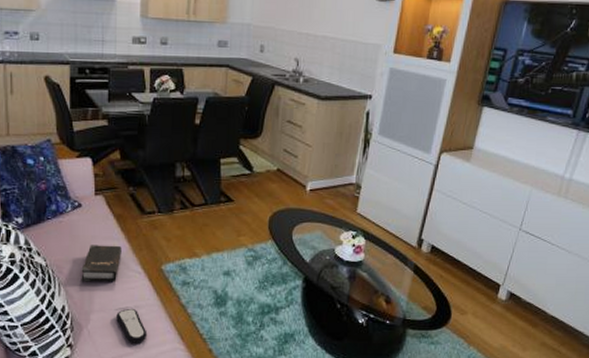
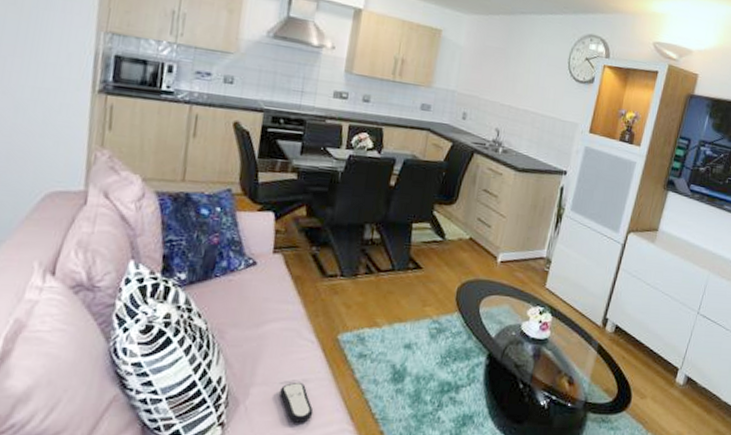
hardback book: present [81,245,122,282] -> none [244,308,296,352]

